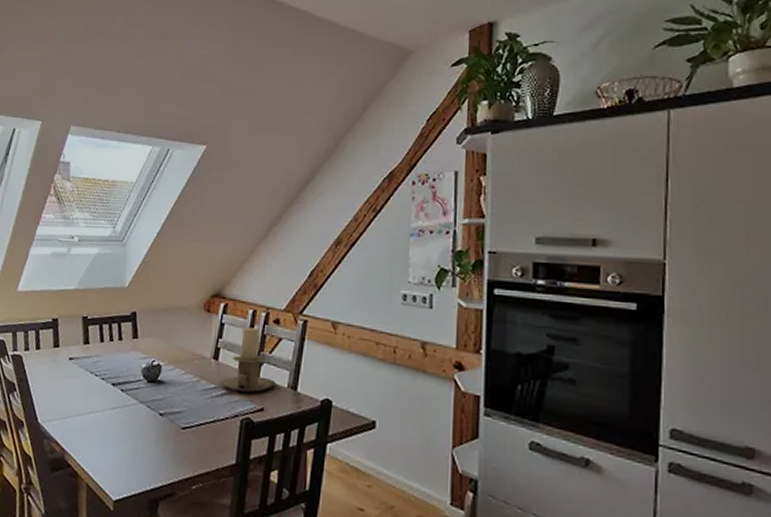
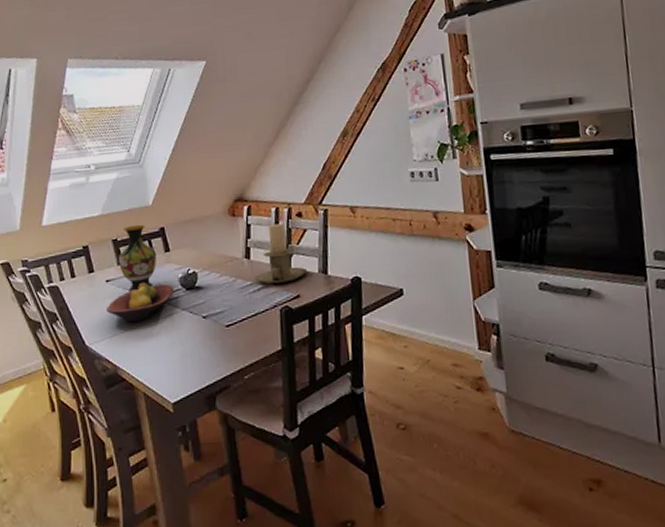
fruit bowl: none [64,366,136,408] -> present [107,282,174,323]
vase: none [85,305,124,375] -> present [119,224,156,292]

